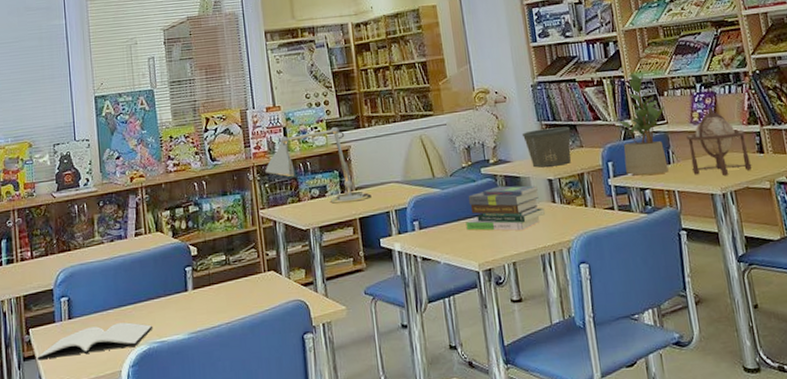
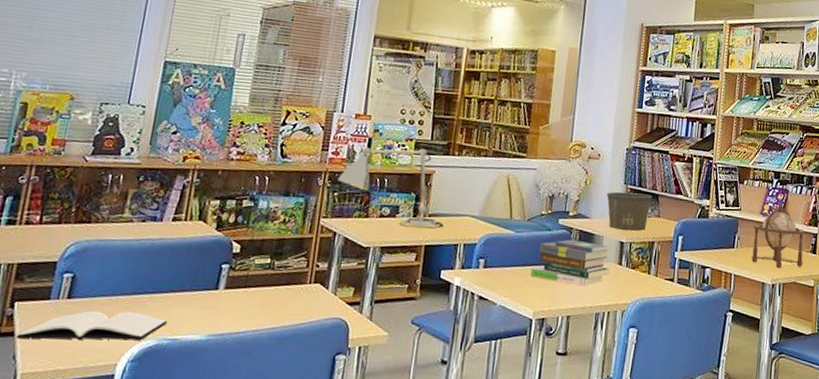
potted plant: present [618,74,669,176] -> none [693,158,742,256]

